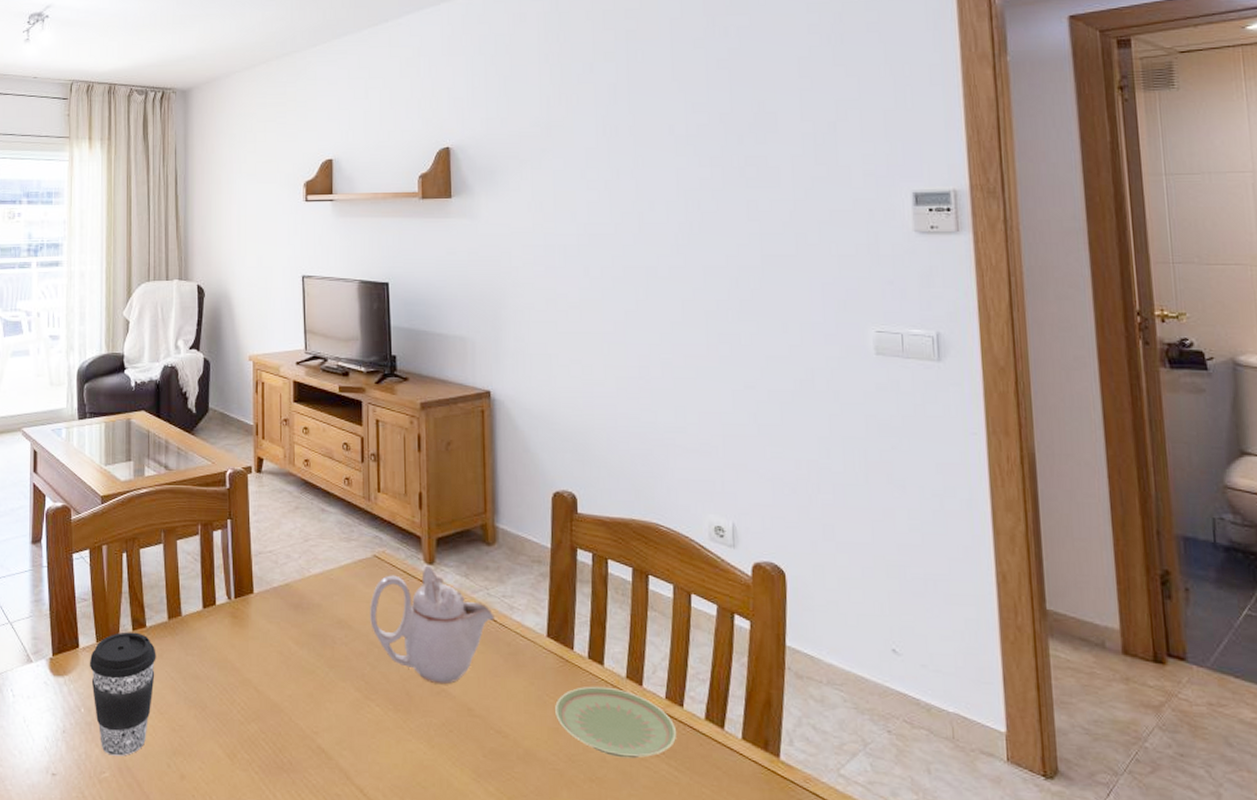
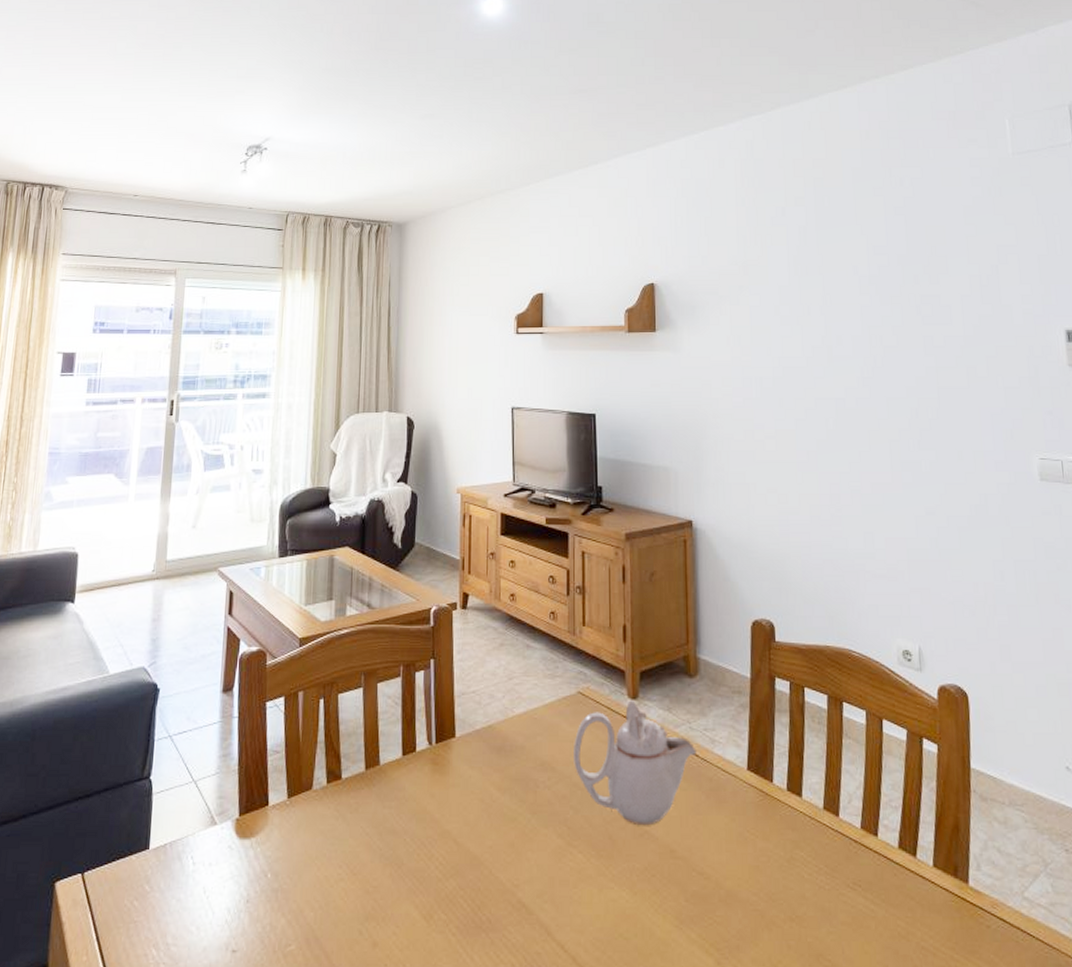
coffee cup: present [89,632,156,756] -> none [278,785,352,925]
plate: present [555,686,677,759] -> none [756,819,873,894]

